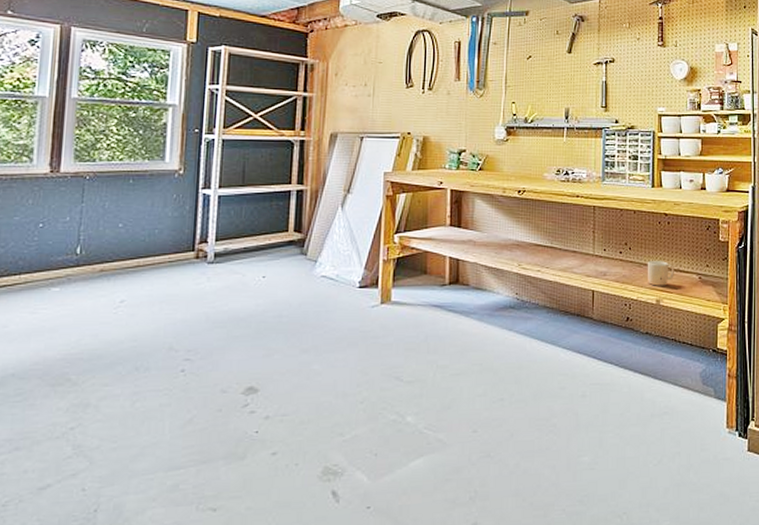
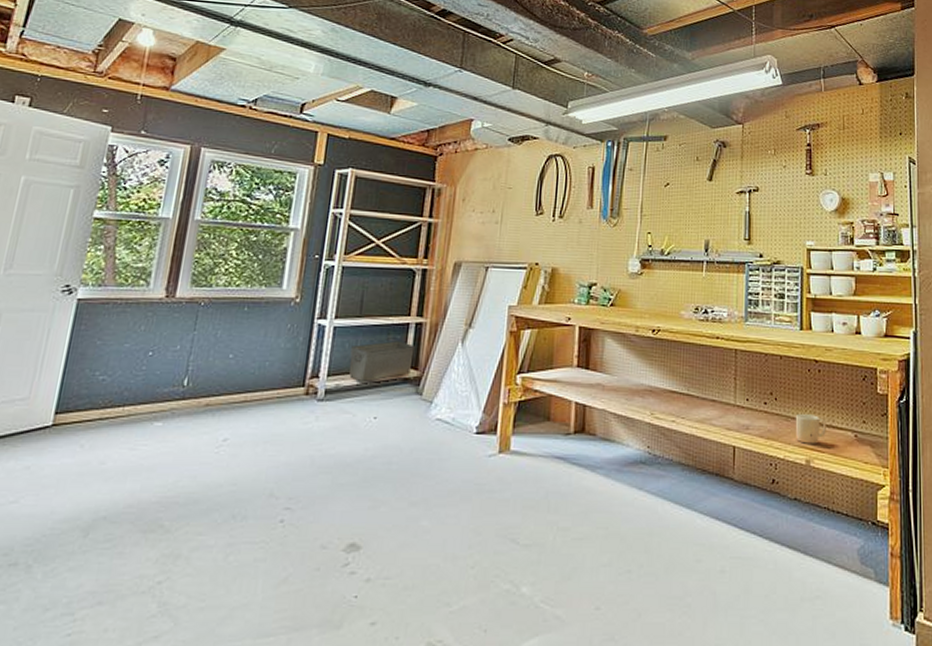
storage bin: none [236,207,297,244] -> present [349,341,415,381]

